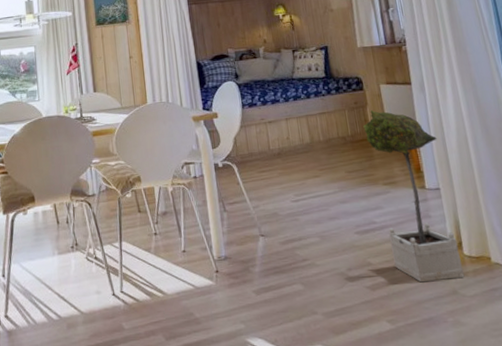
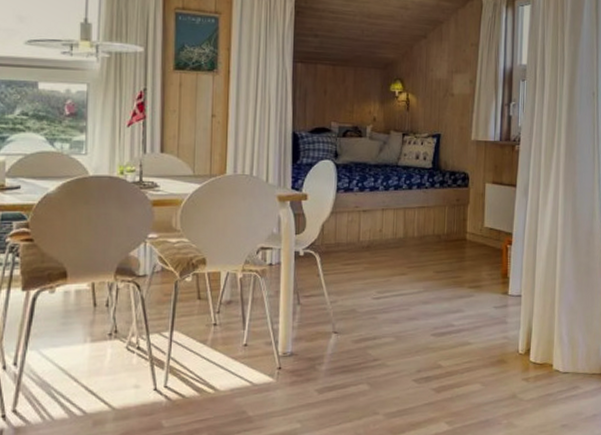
potted tree: present [363,110,465,283] -> none [460,210,529,386]

